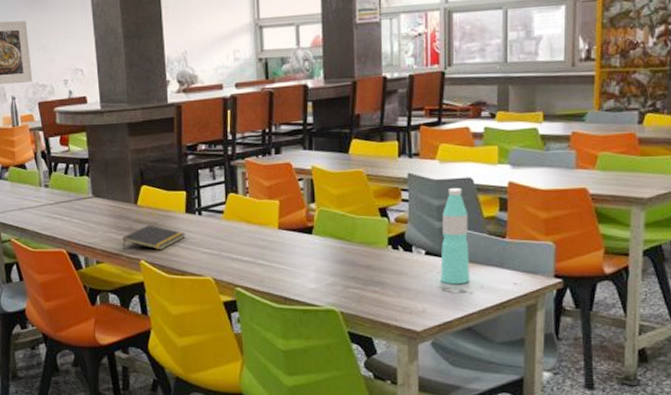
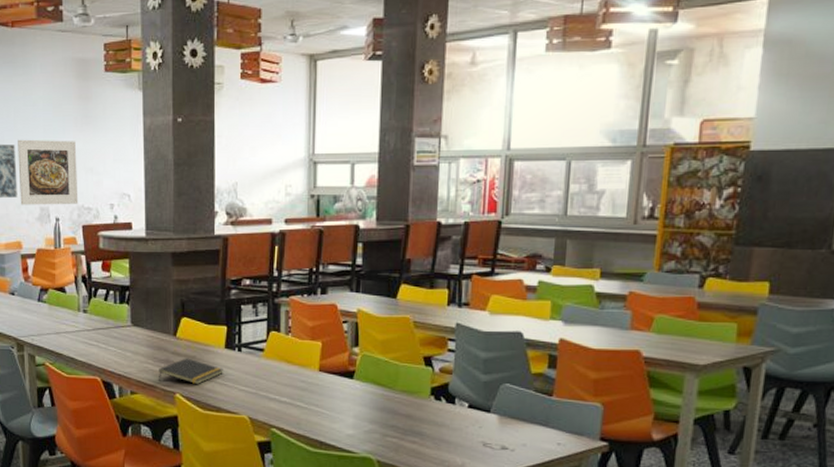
water bottle: present [440,187,470,284] -> none [482,340,515,440]

